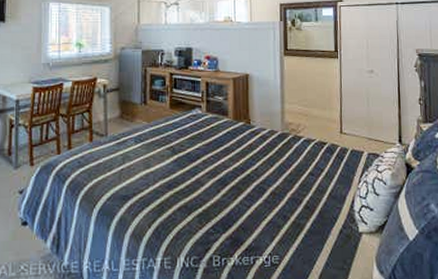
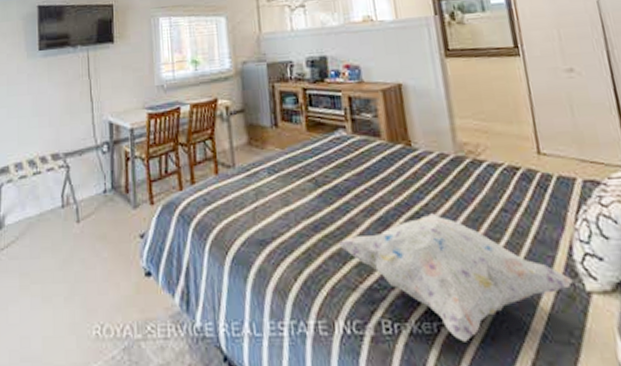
decorative pillow: none [186,176,351,270] -> present [338,213,573,342]

